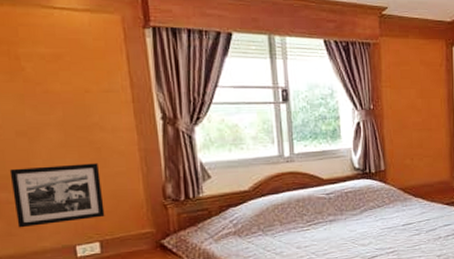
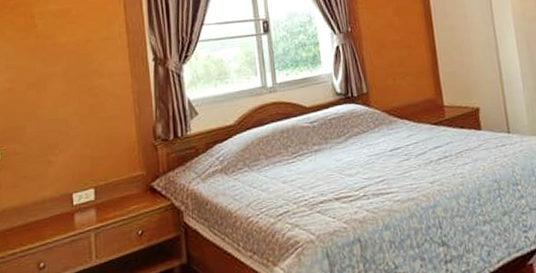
picture frame: present [9,163,105,228] -> none [19,108,100,179]

